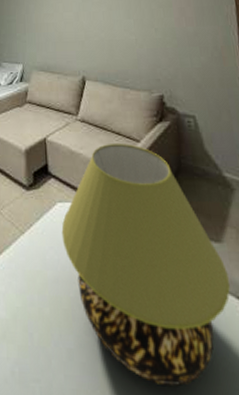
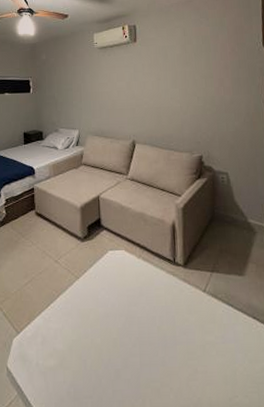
table lamp: present [61,144,230,386] -> none [112,198,249,390]

